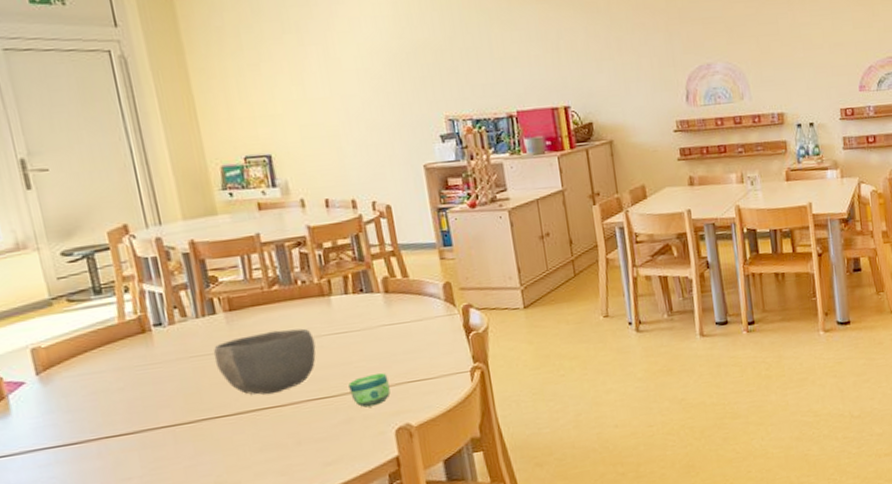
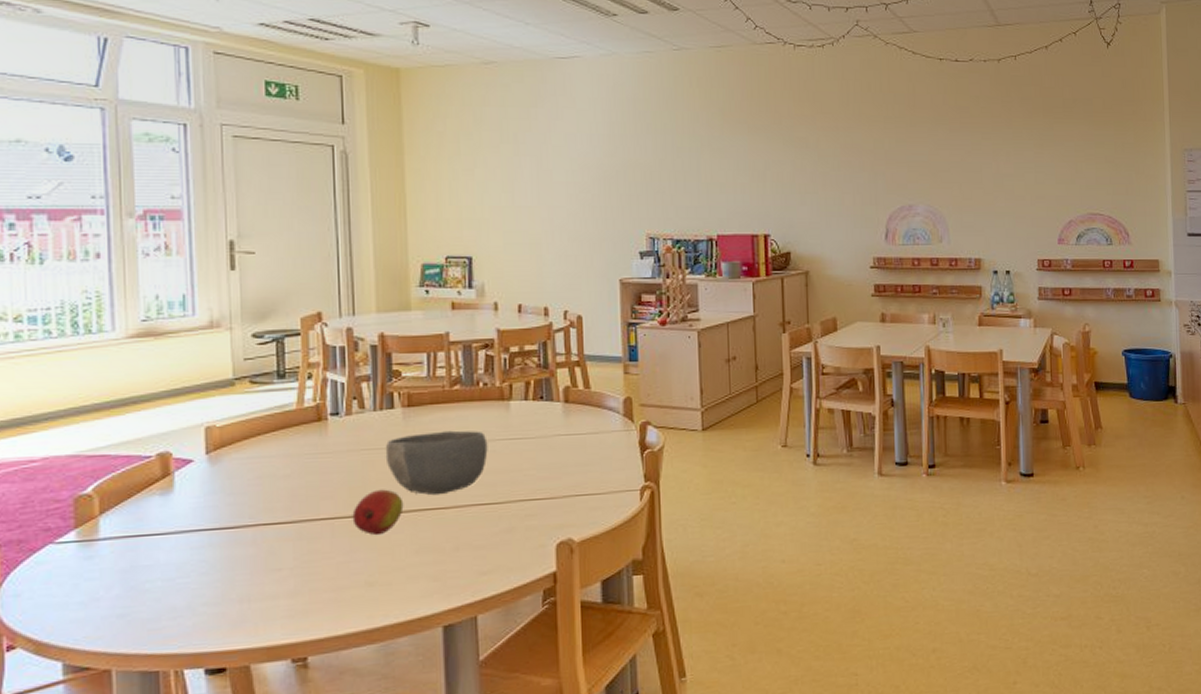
fruit: none [191,393,242,438] -> present [352,489,404,536]
cup: present [348,373,391,408] -> none [516,484,557,518]

